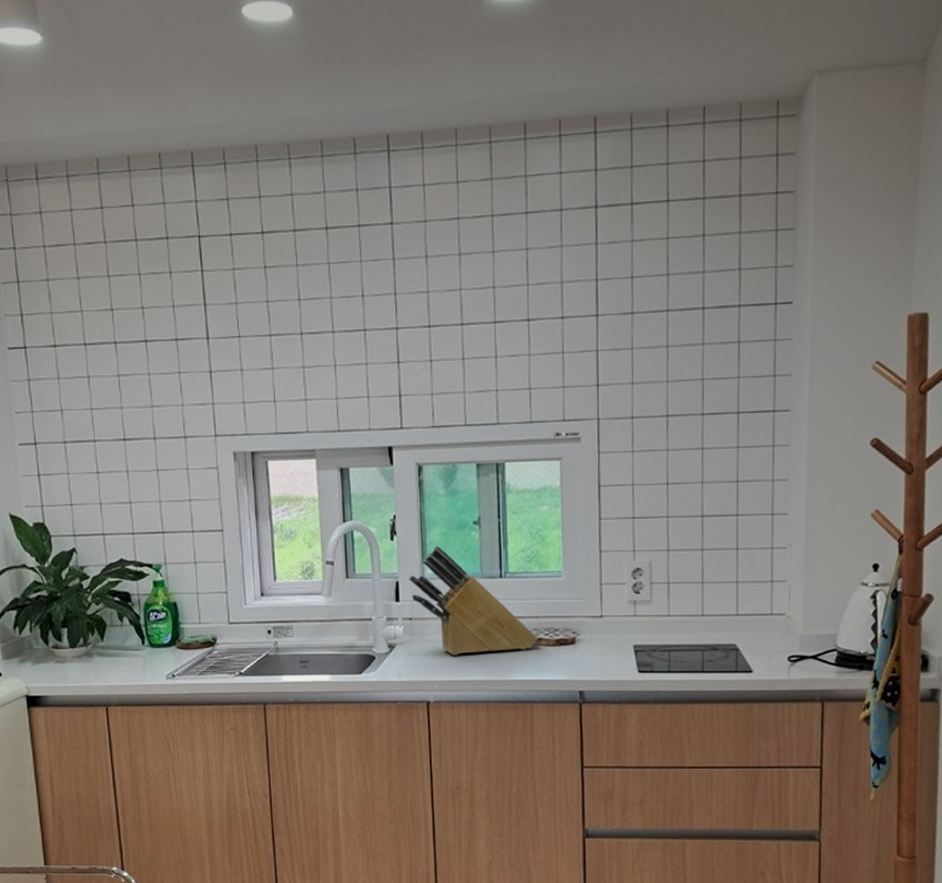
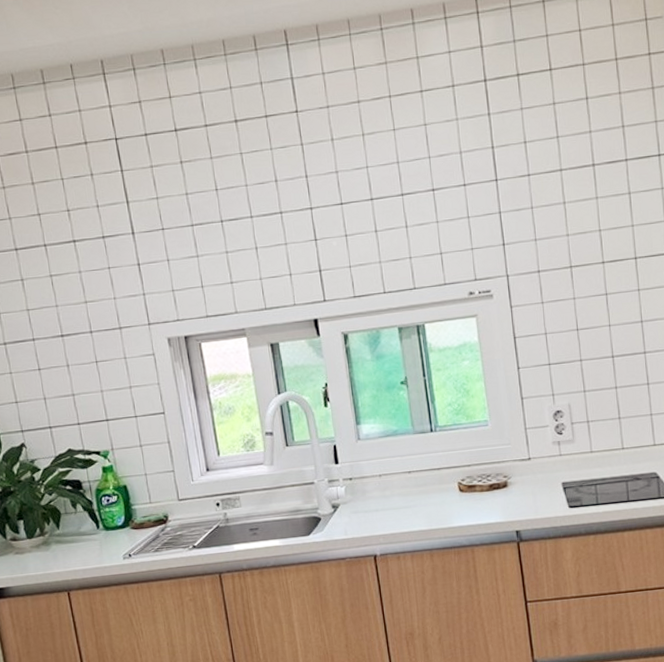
knife block: present [409,546,539,656] -> none [345,407,473,510]

